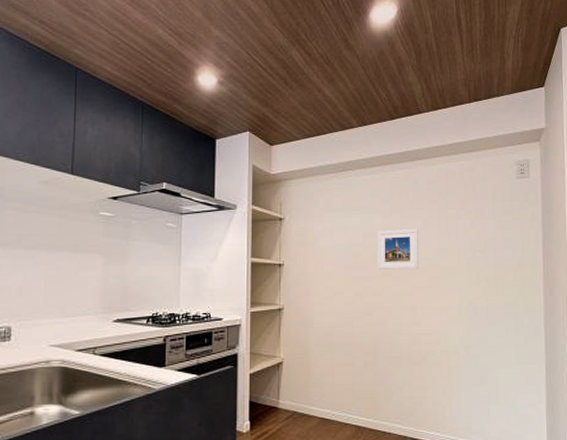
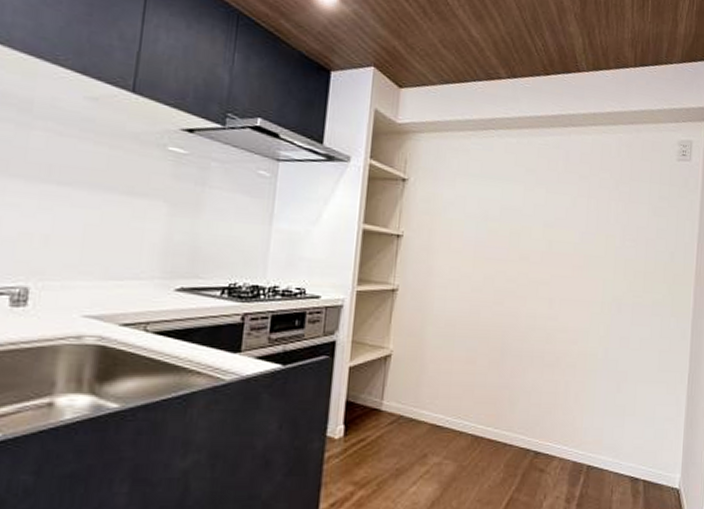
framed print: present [377,228,419,269] -> none [514,205,565,255]

